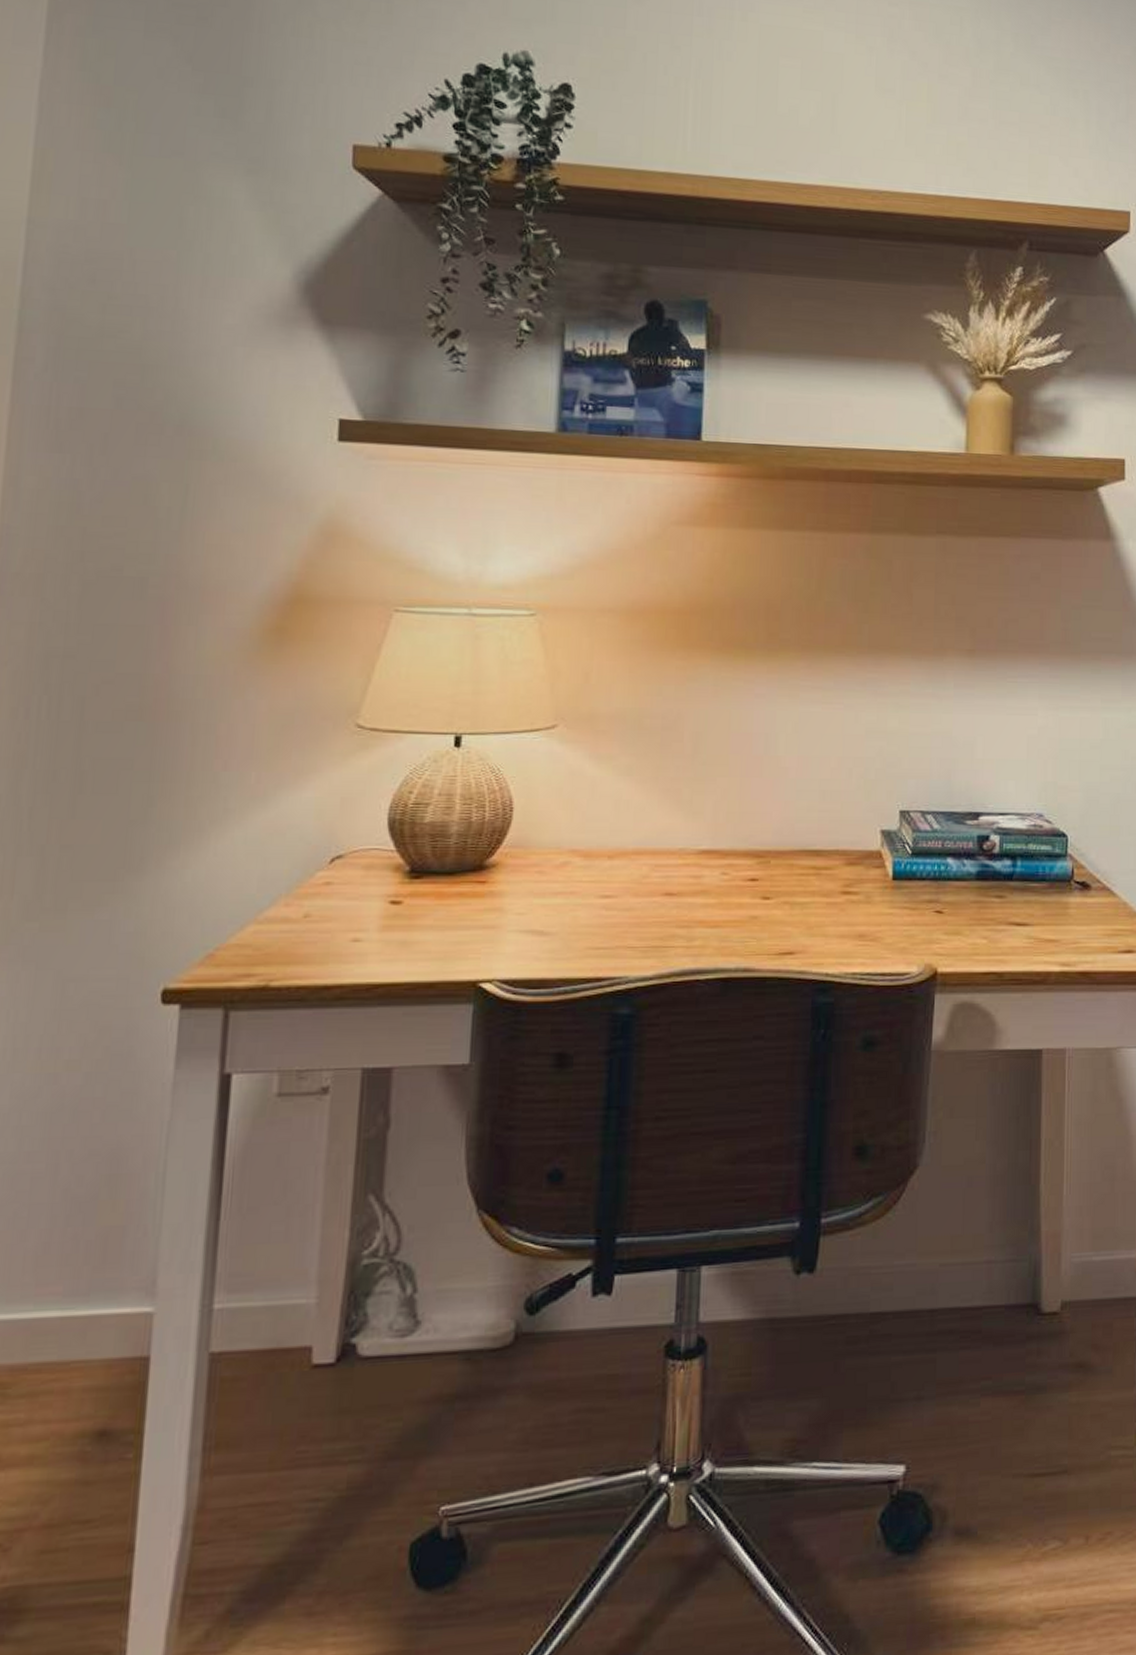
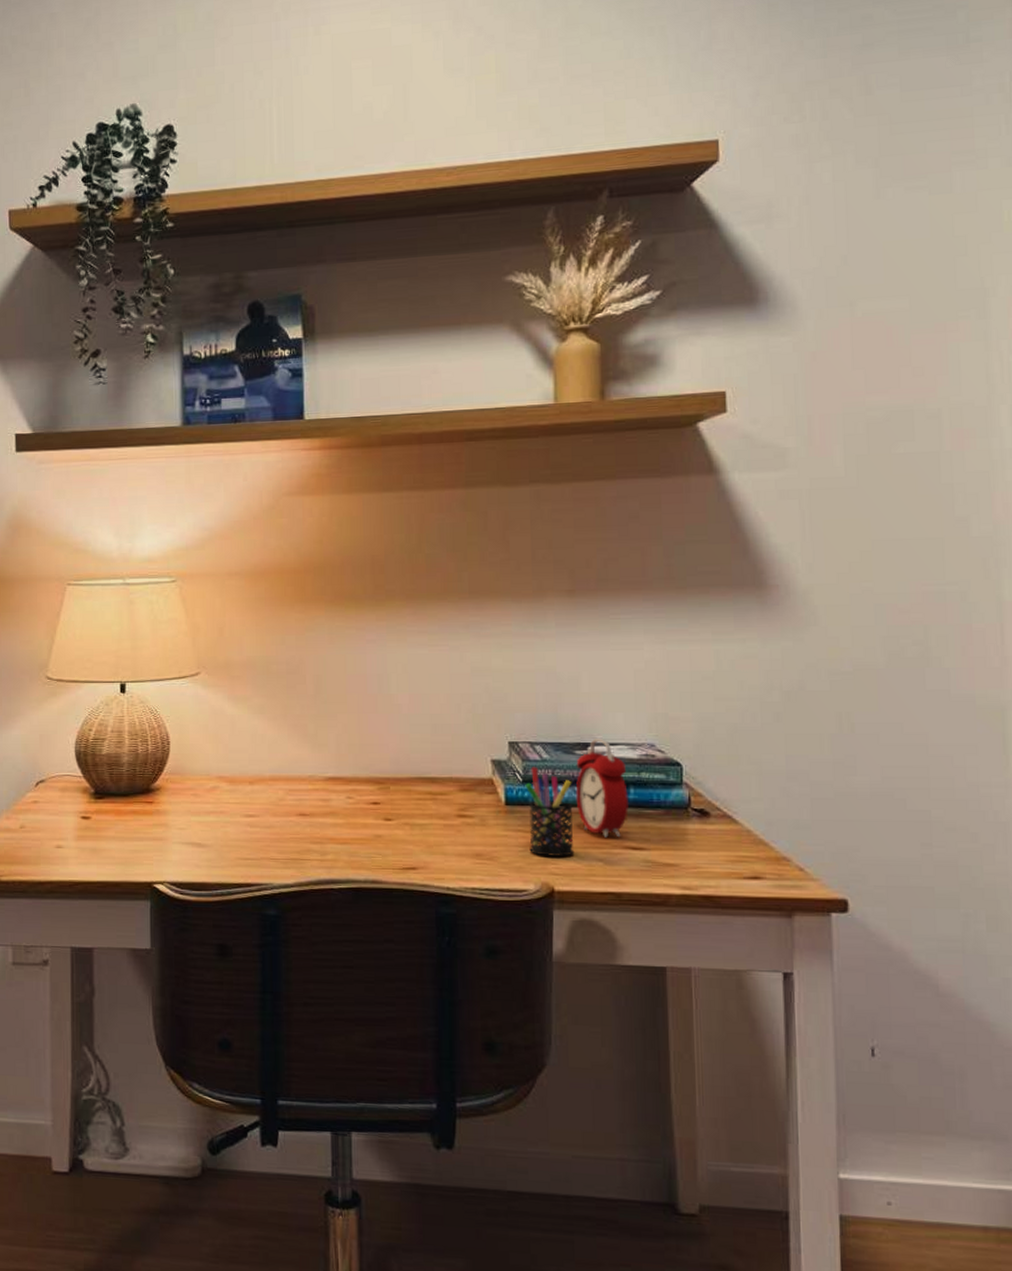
pen holder: none [914,838,962,935] -> present [525,767,574,856]
alarm clock: none [964,808,1016,913] -> present [575,739,630,838]

